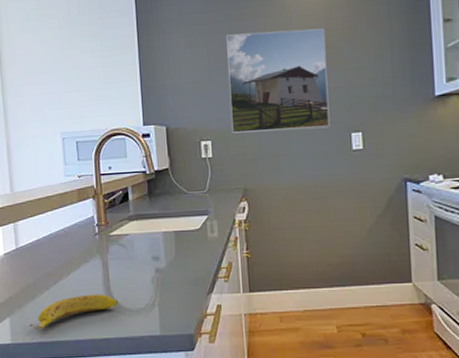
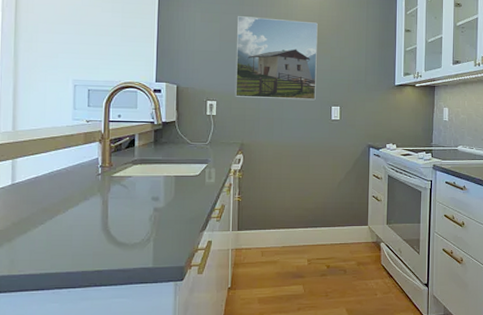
banana: present [29,294,118,331] -> none [17,229,114,263]

